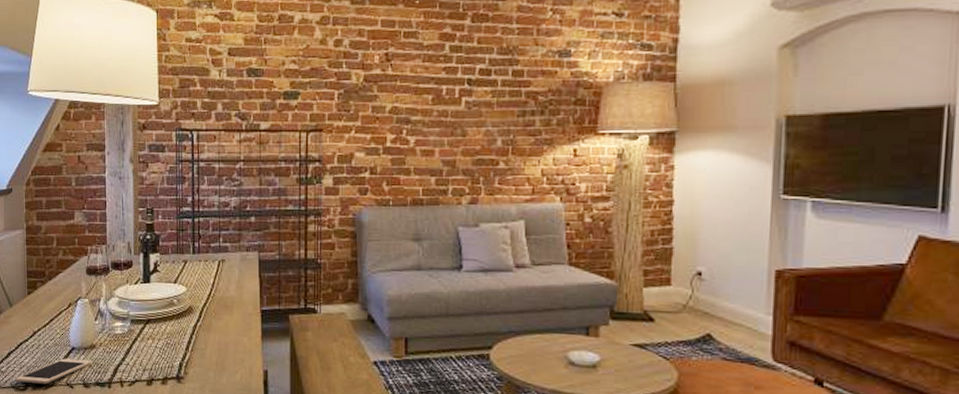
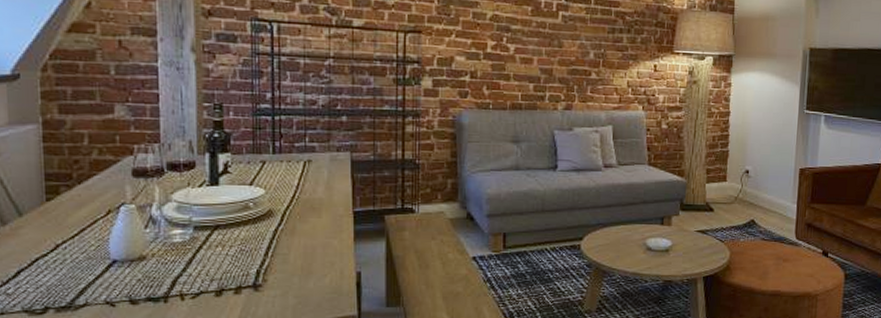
cell phone: present [15,358,93,384] -> none [29,273,142,305]

